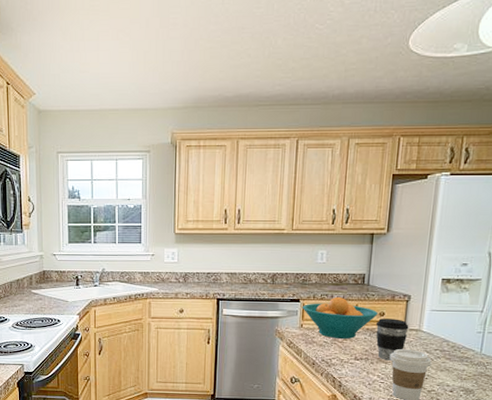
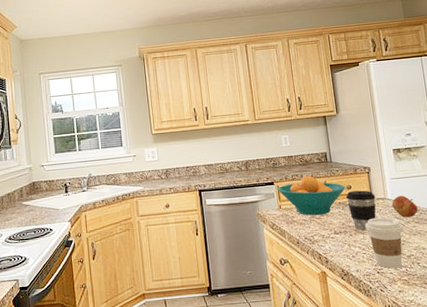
apple: none [424,329,453,353] -> present [391,195,418,218]

